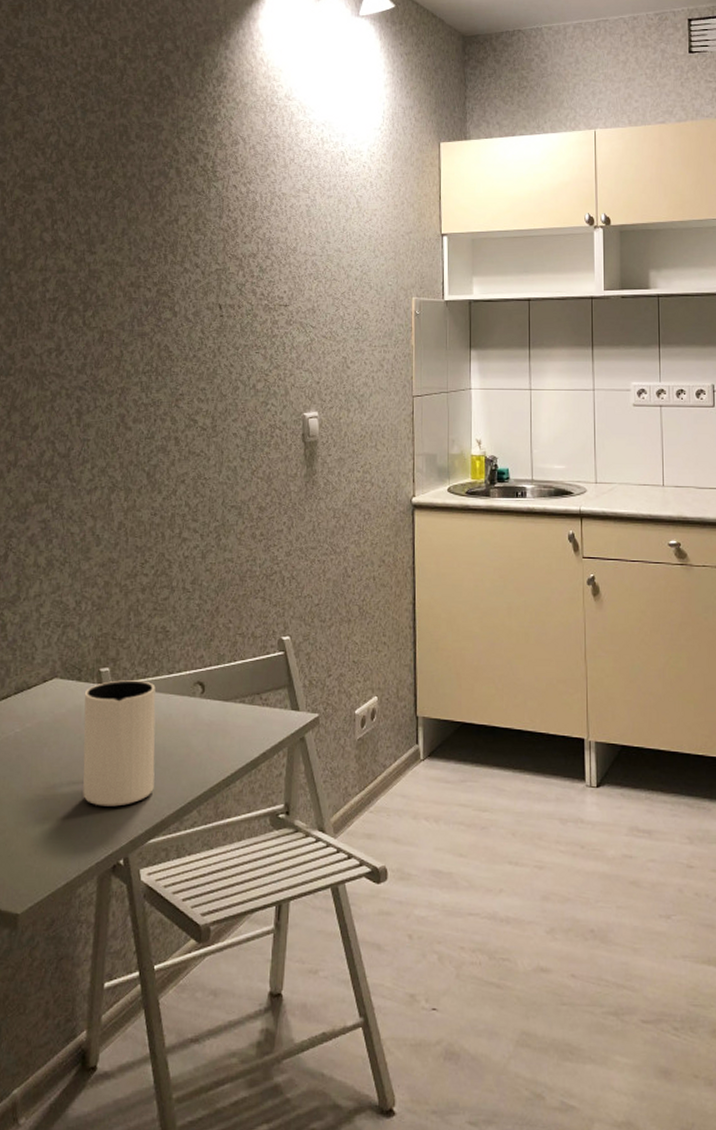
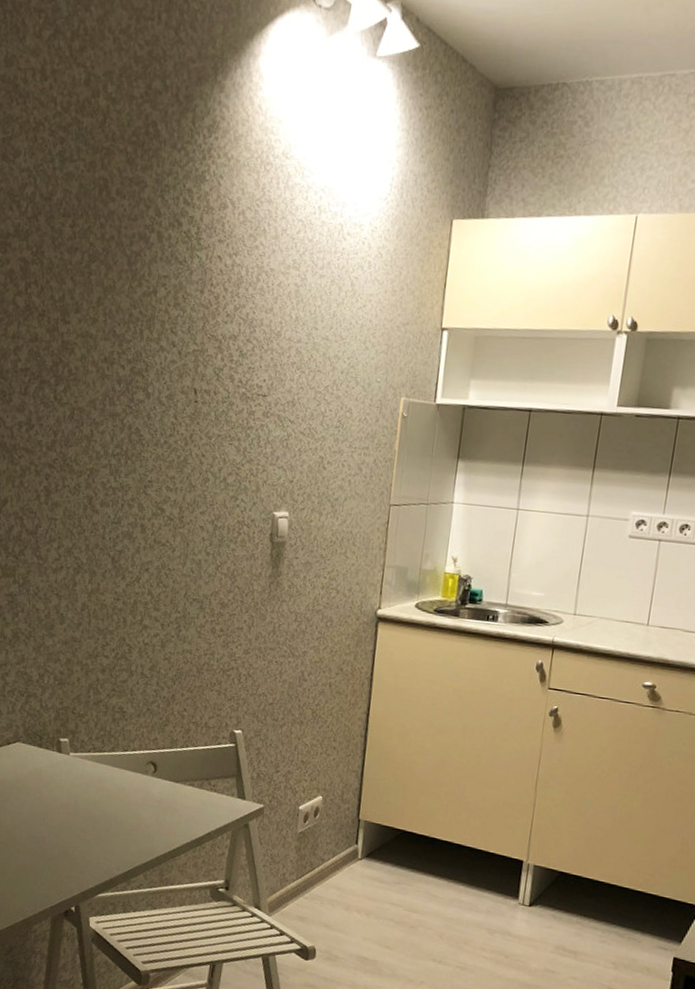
mug: present [83,680,156,807] -> none [40,751,111,862]

